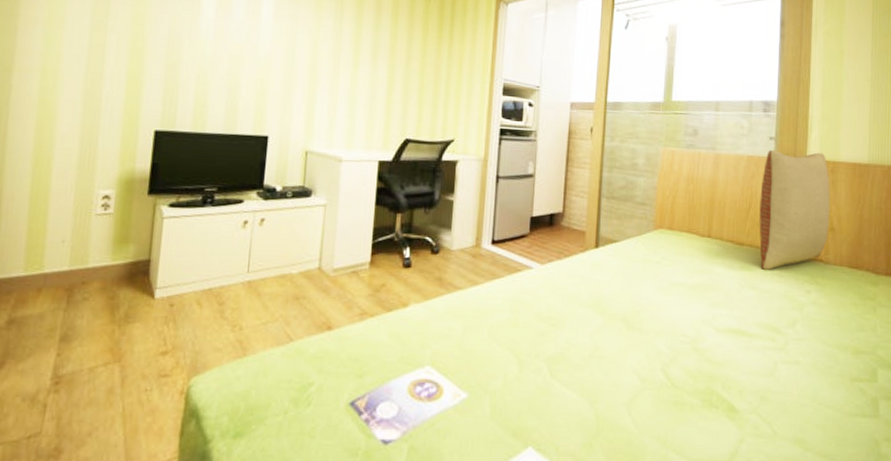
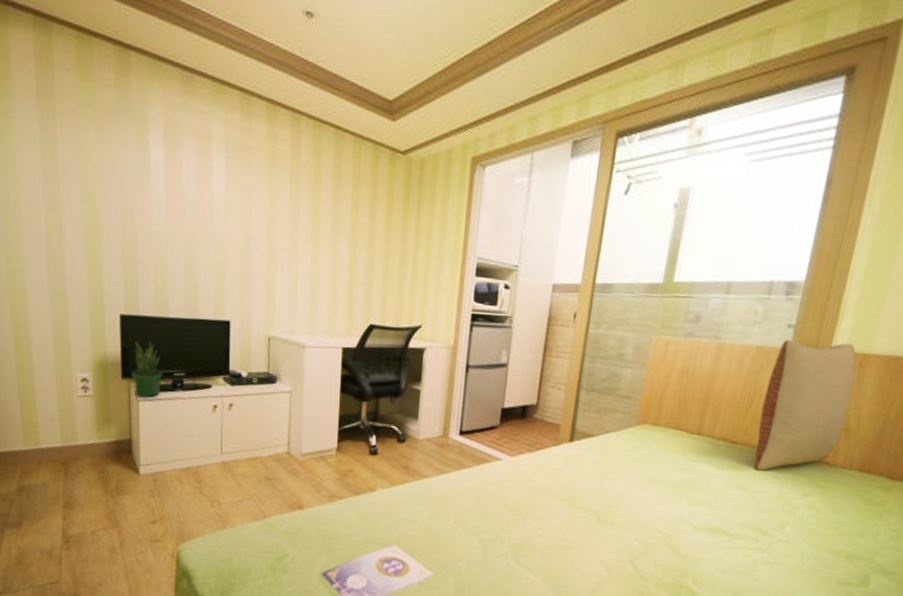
planter: none [159,156,194,215] -> present [131,341,163,398]

